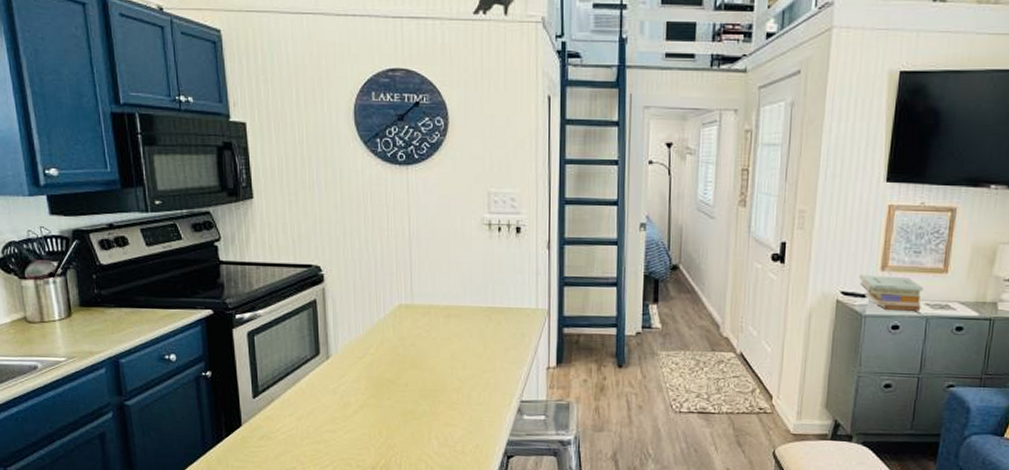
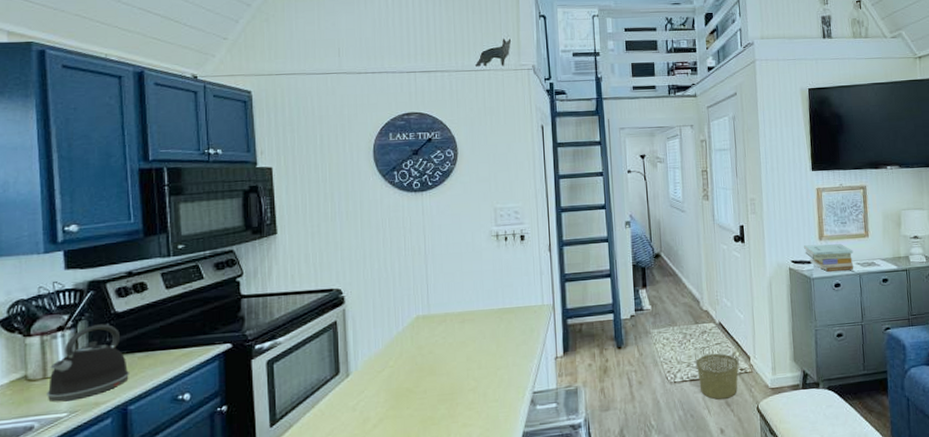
kettle: none [45,274,119,347] -> present [47,324,130,403]
basket: none [707,386,759,438] -> present [695,353,739,400]

